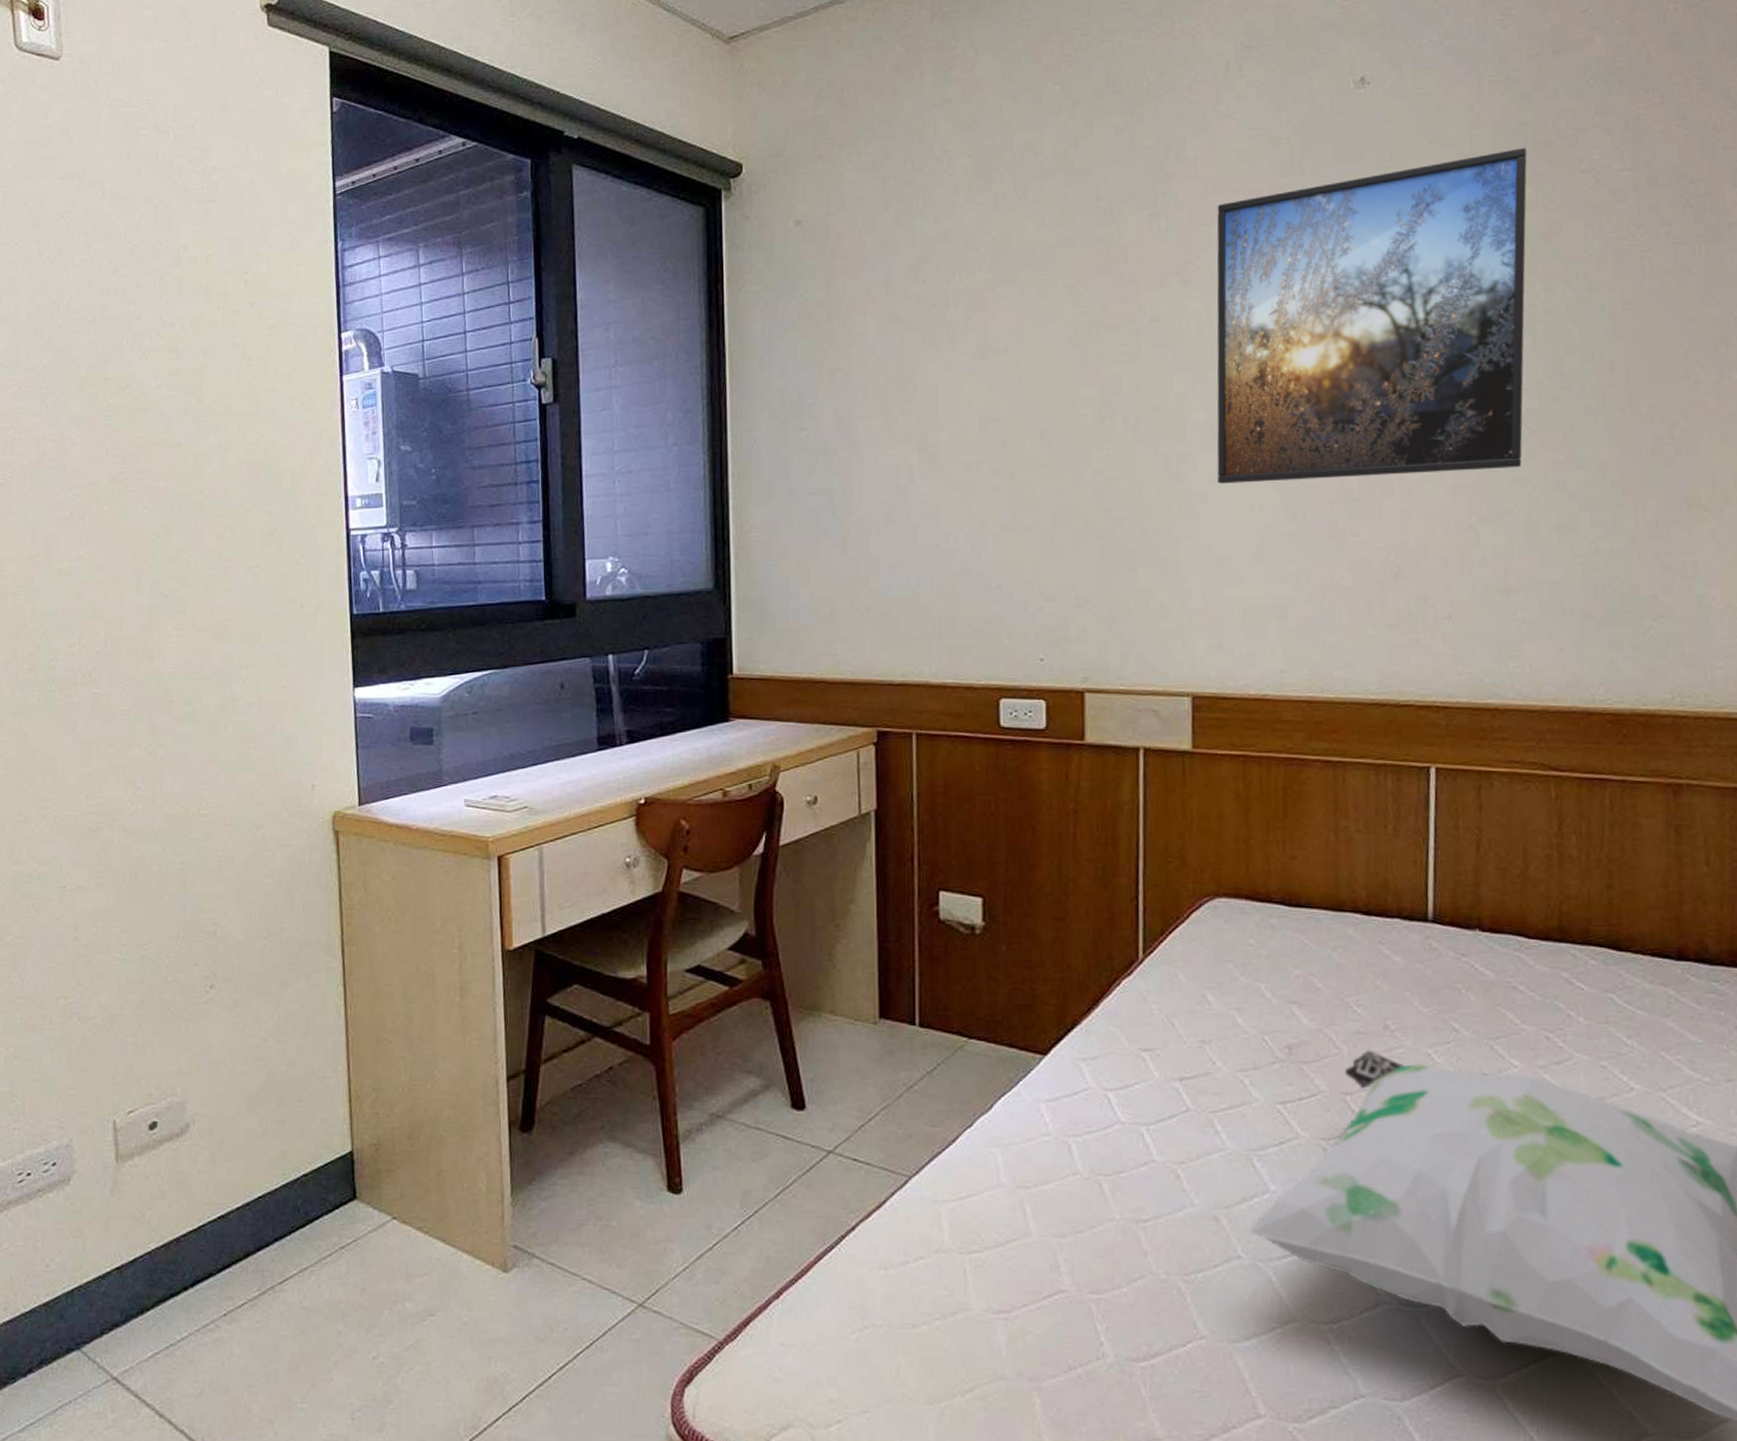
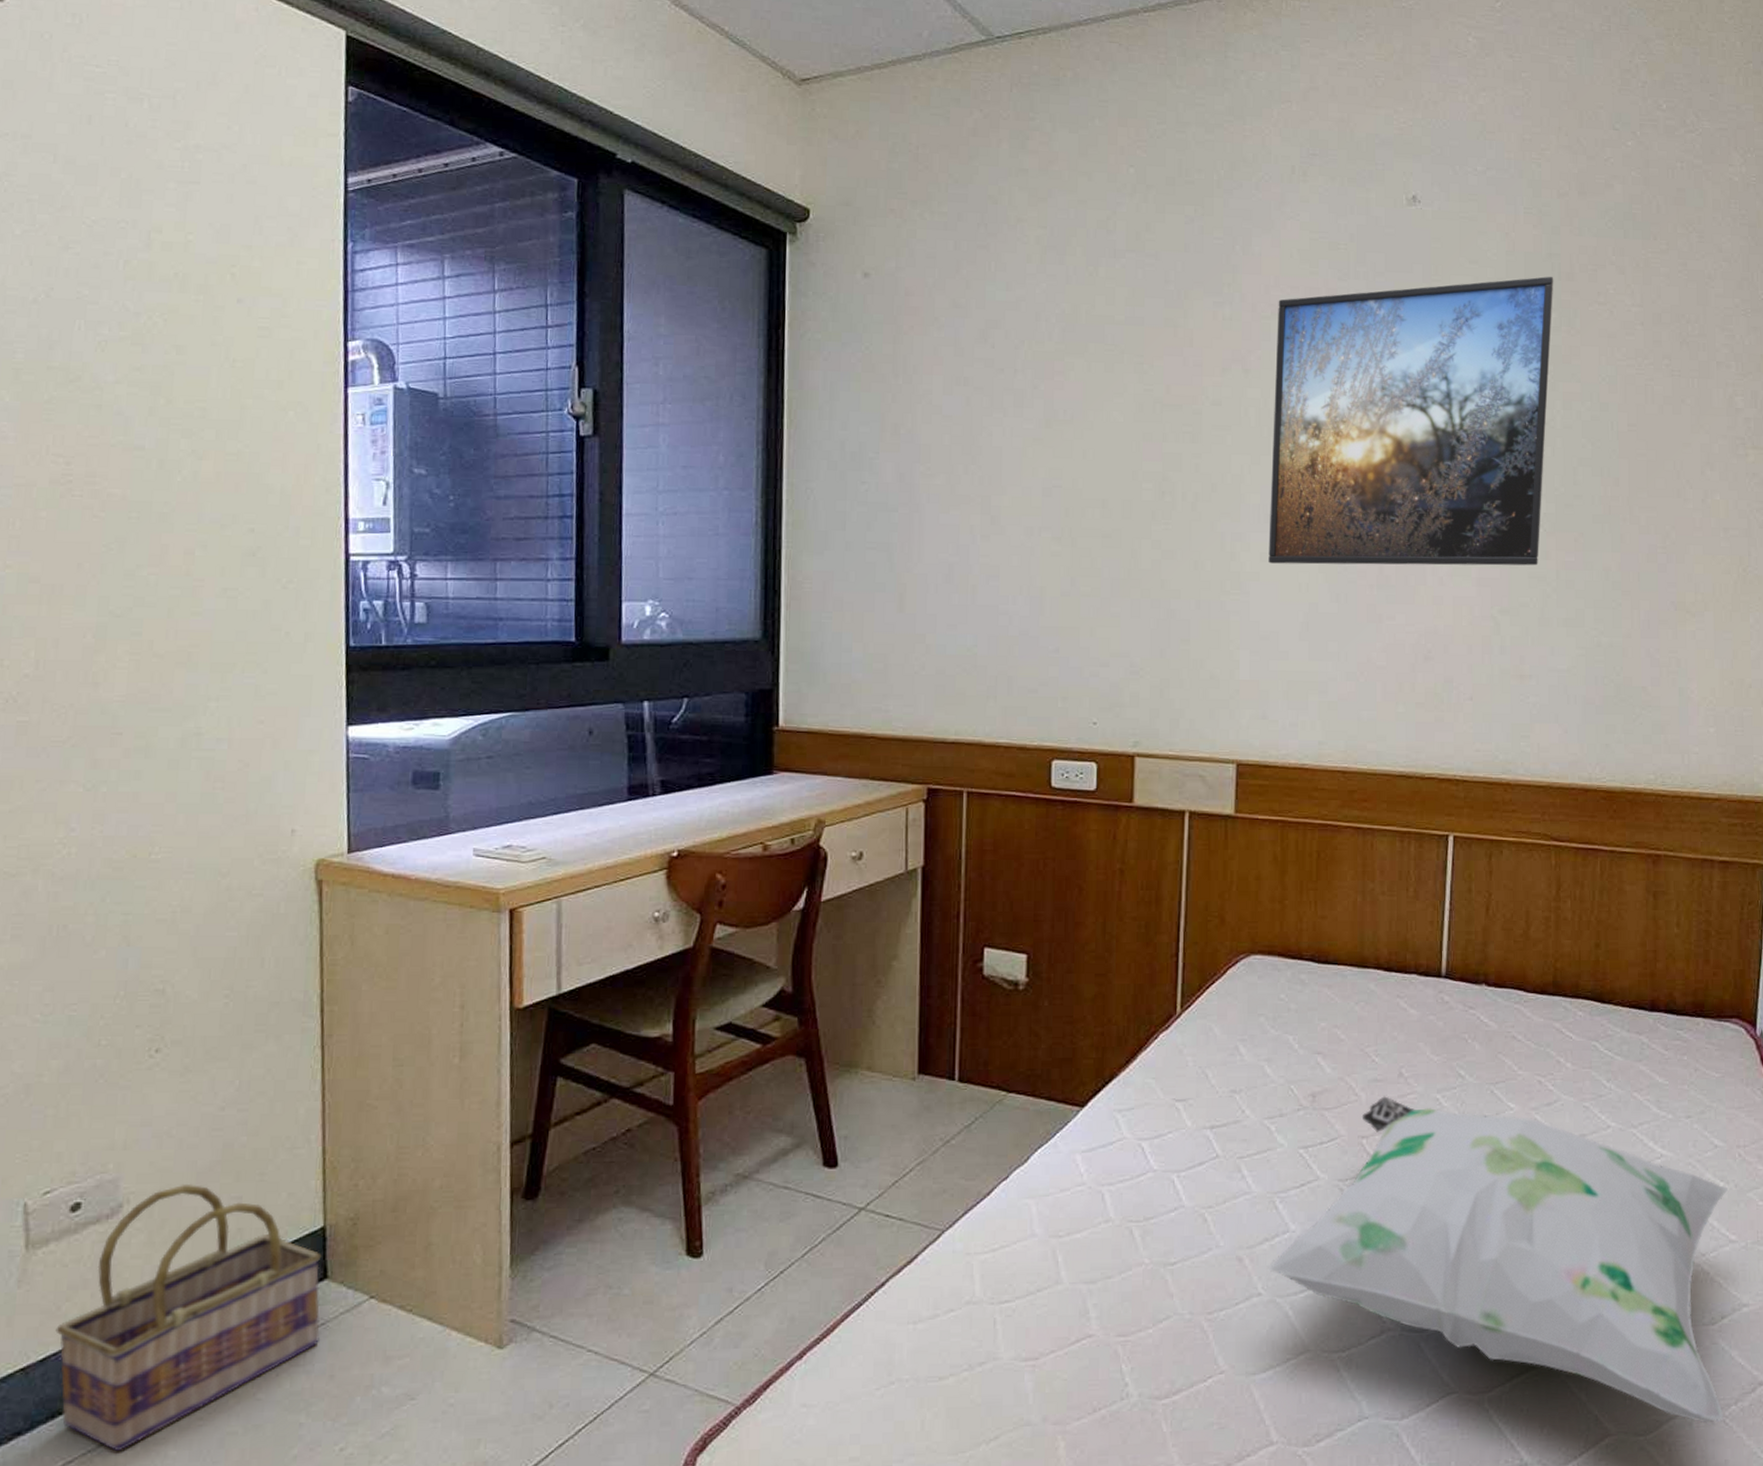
basket: none [141,1107,352,1346] -> present [55,1183,322,1451]

